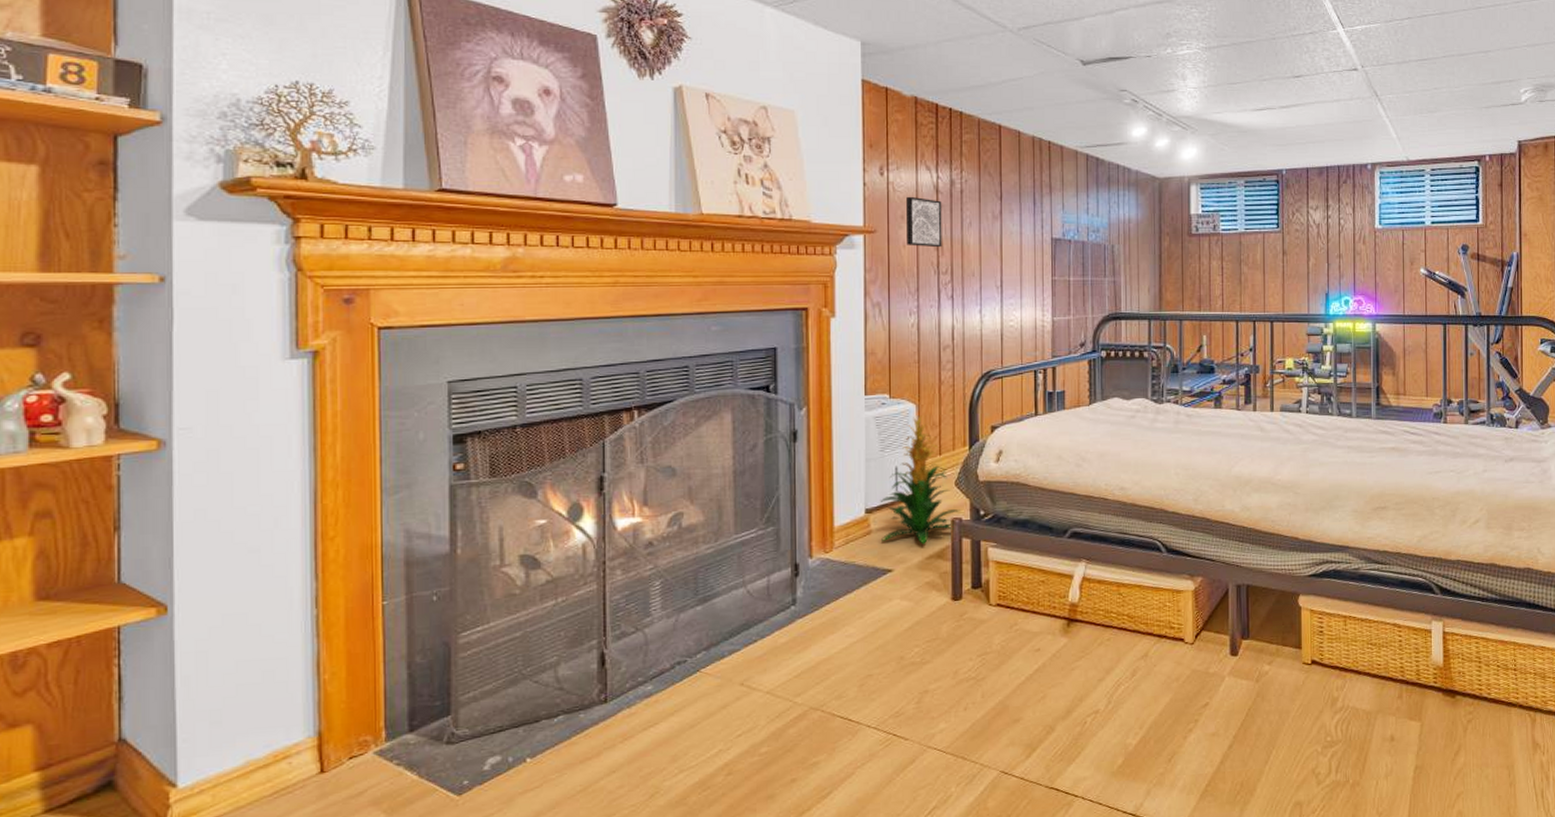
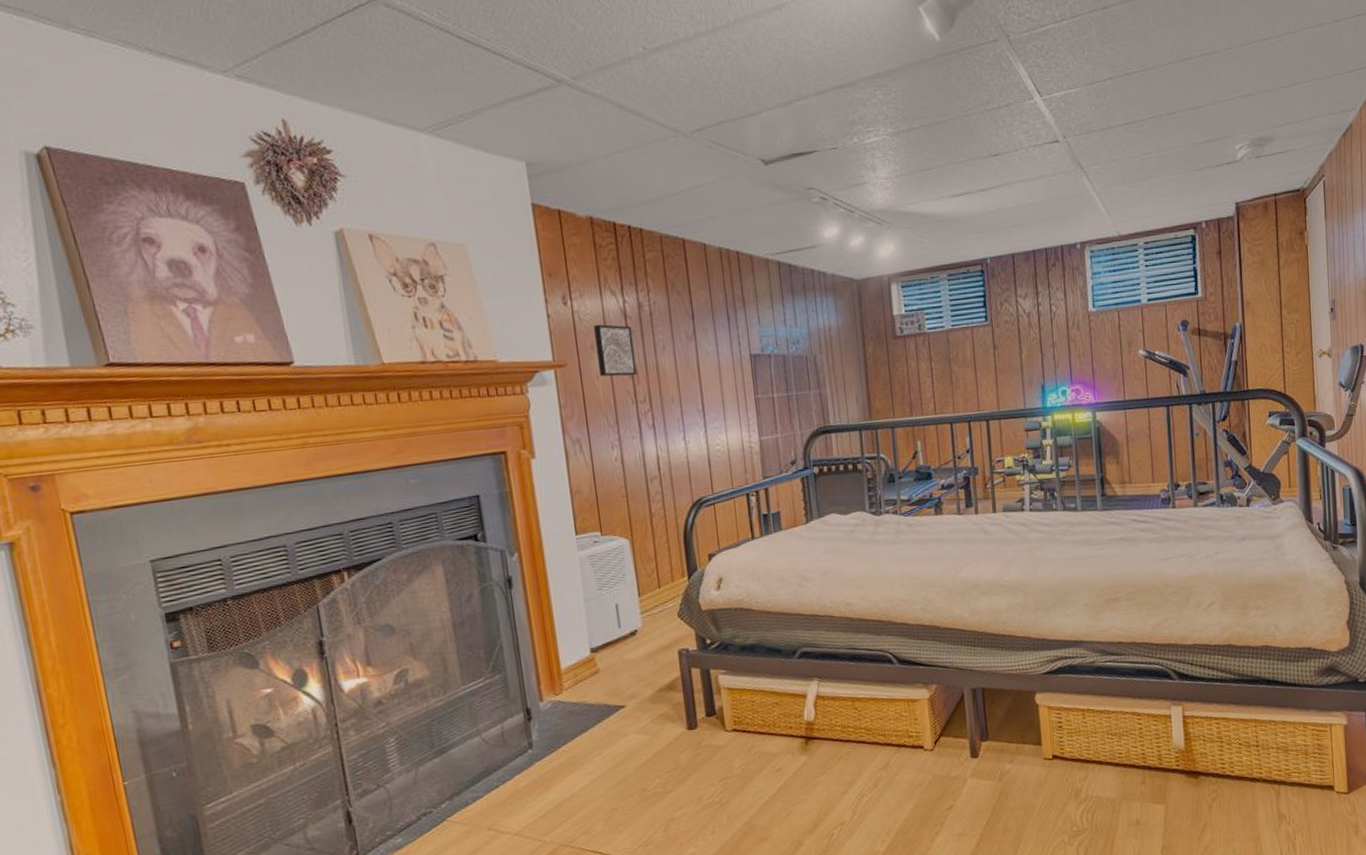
indoor plant: present [880,415,960,544] -> none [603,550,686,679]

